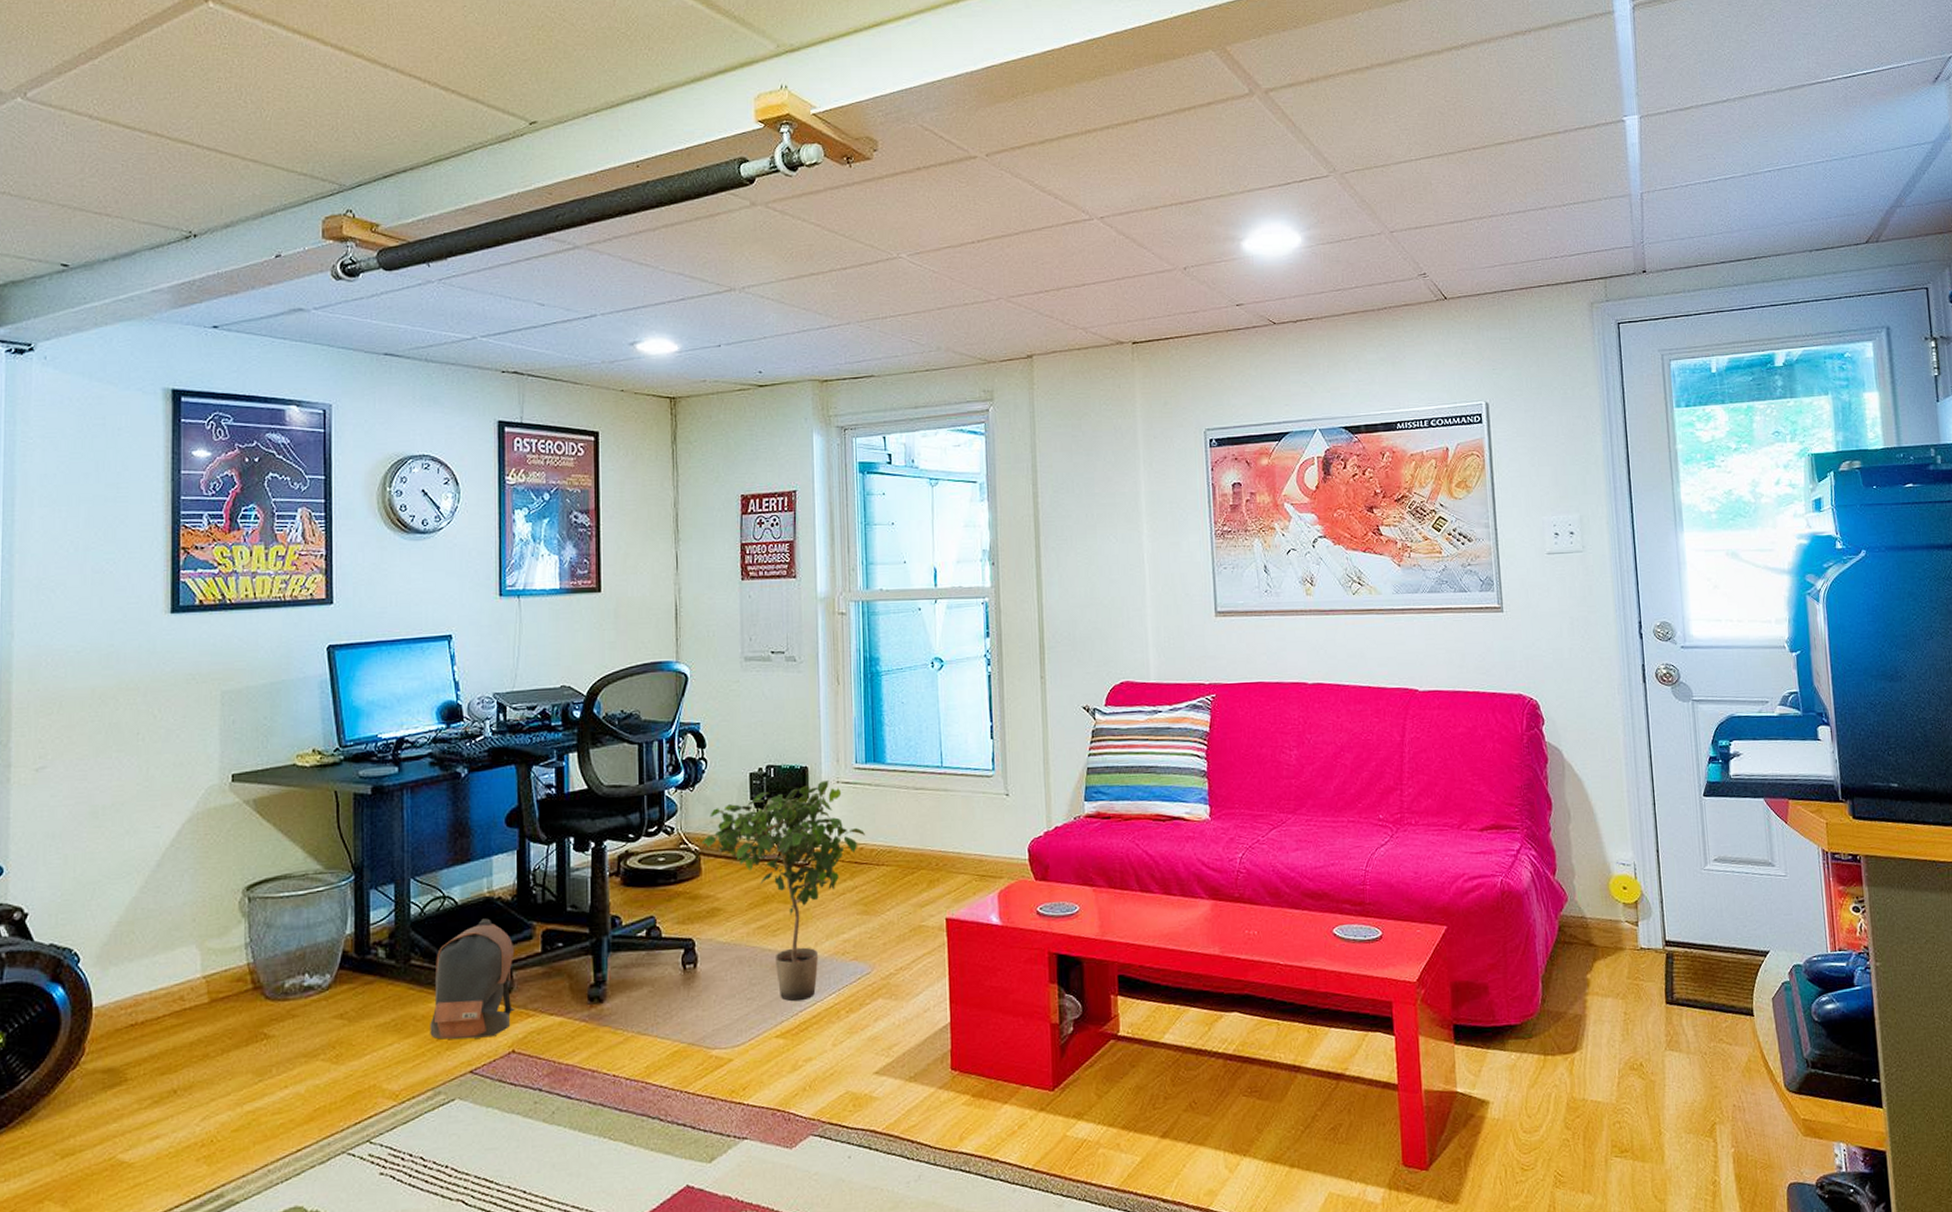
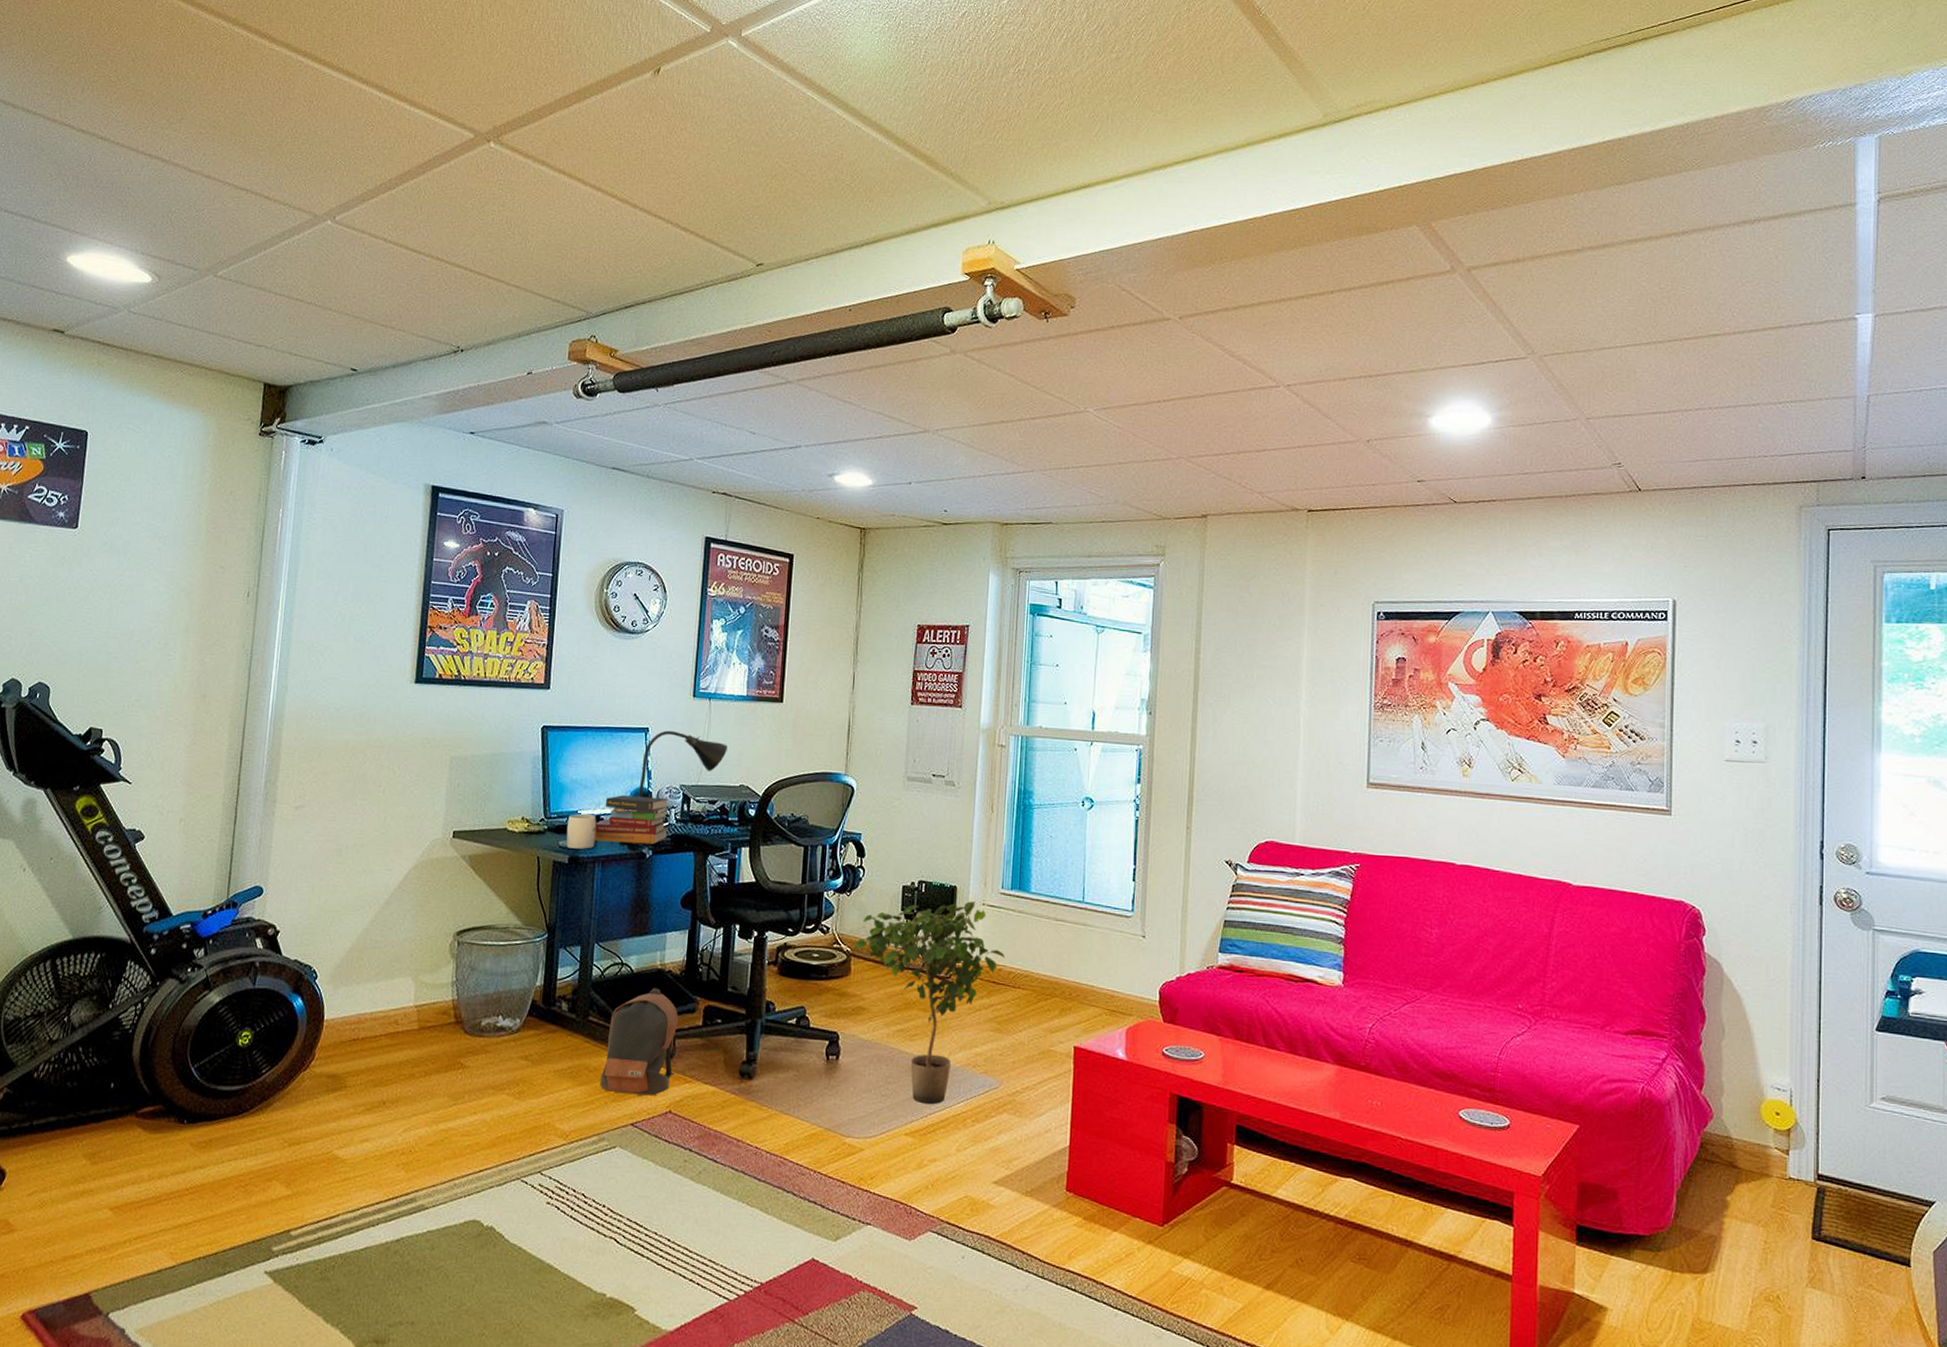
mug: none [366,736,401,778] -> present [566,813,597,849]
books: none [400,709,484,766] -> present [594,795,668,845]
desk lamp: none [446,635,543,712] -> present [638,730,728,798]

